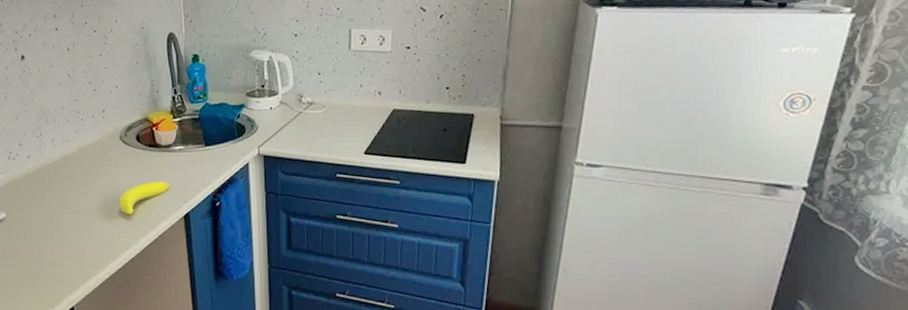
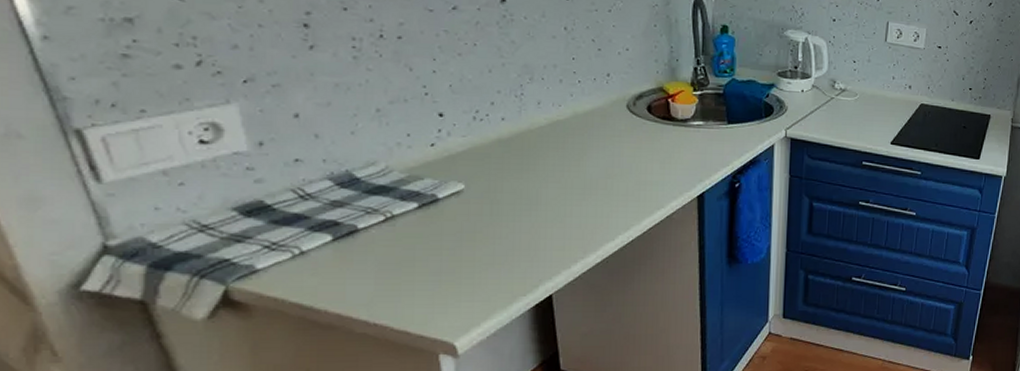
banana: present [119,180,170,215] -> none [620,156,683,192]

